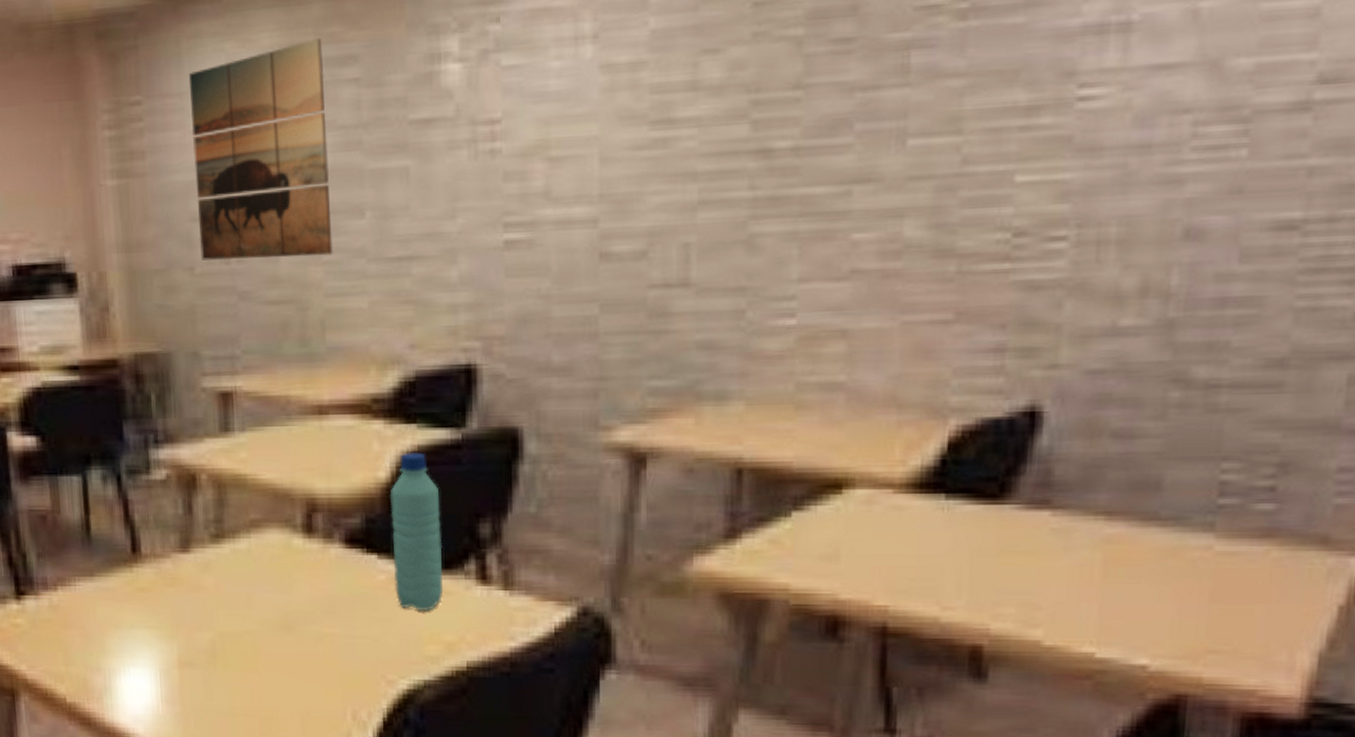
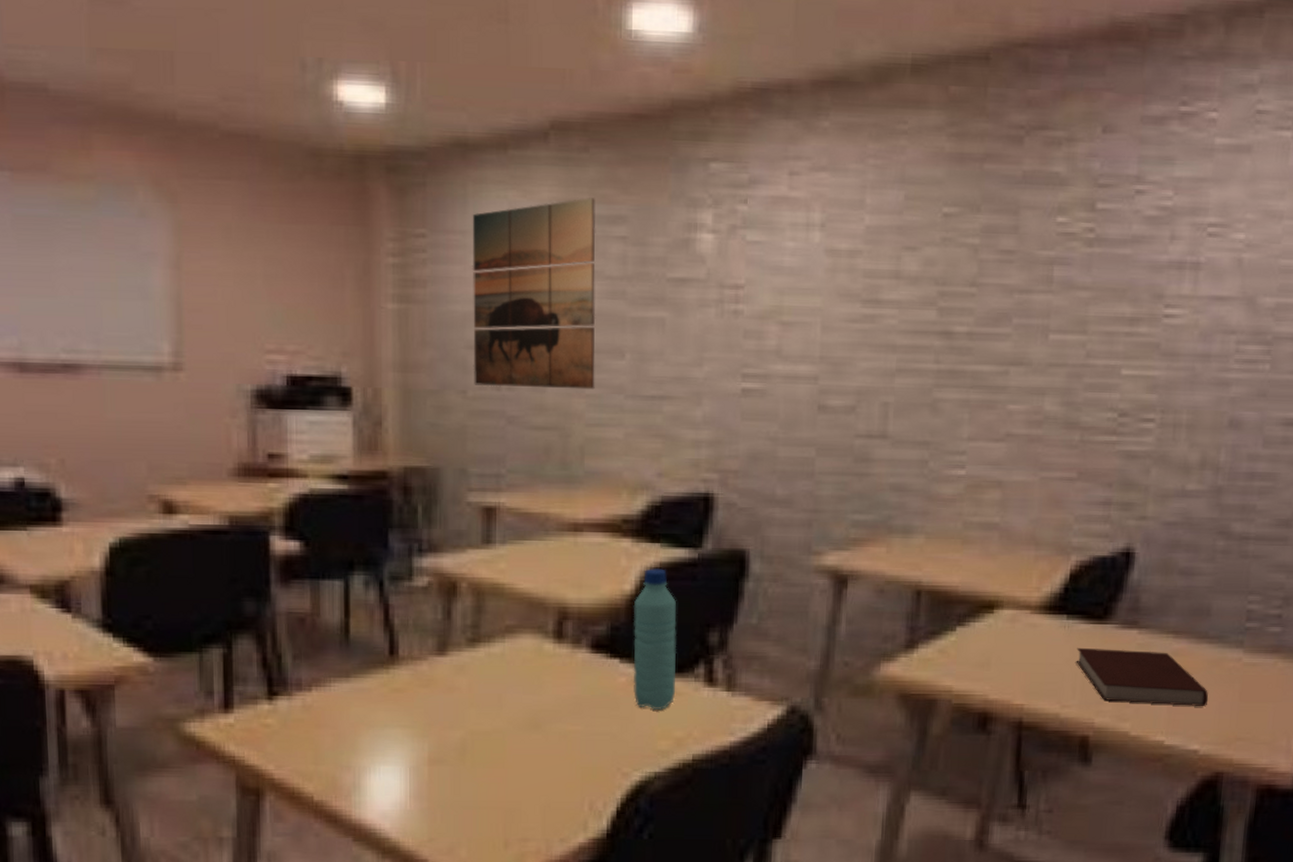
notebook: none [960,534,1162,610] -> present [1076,647,1209,707]

